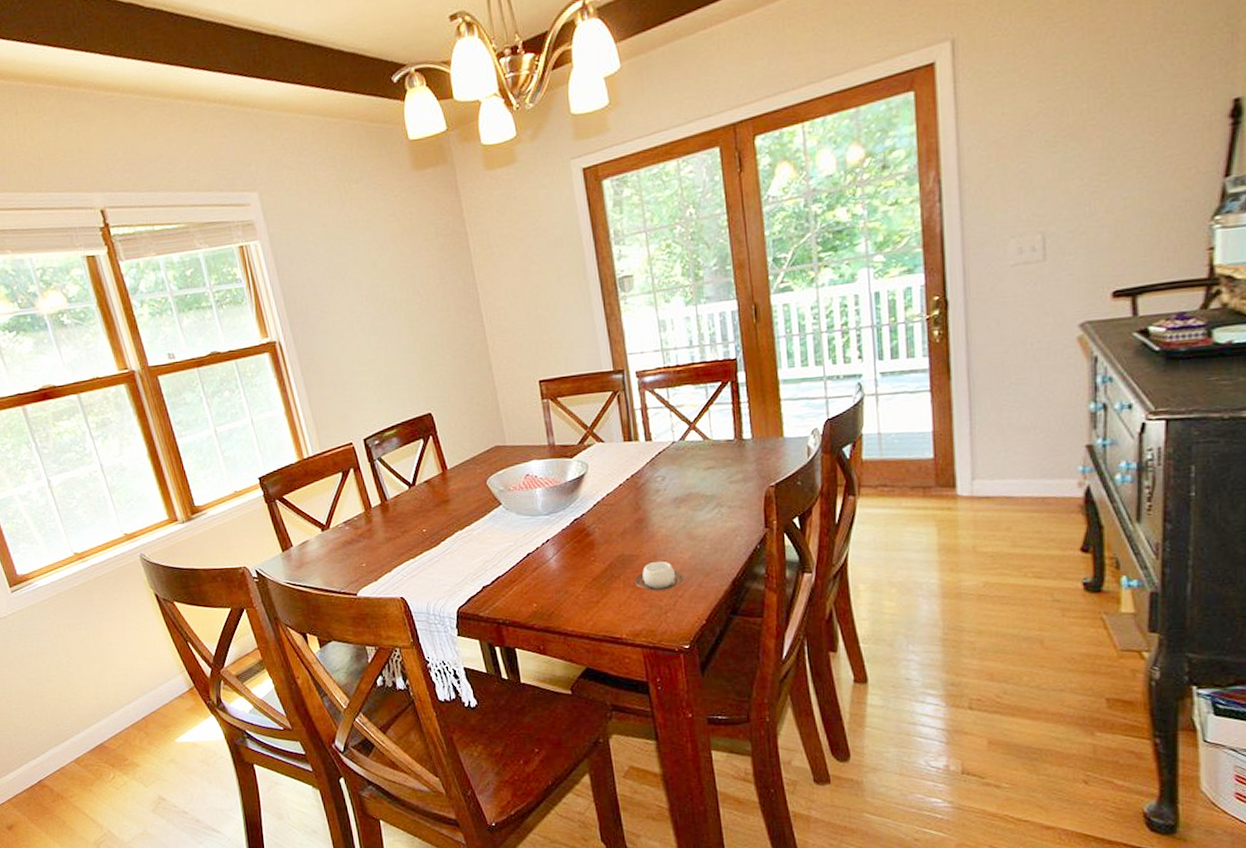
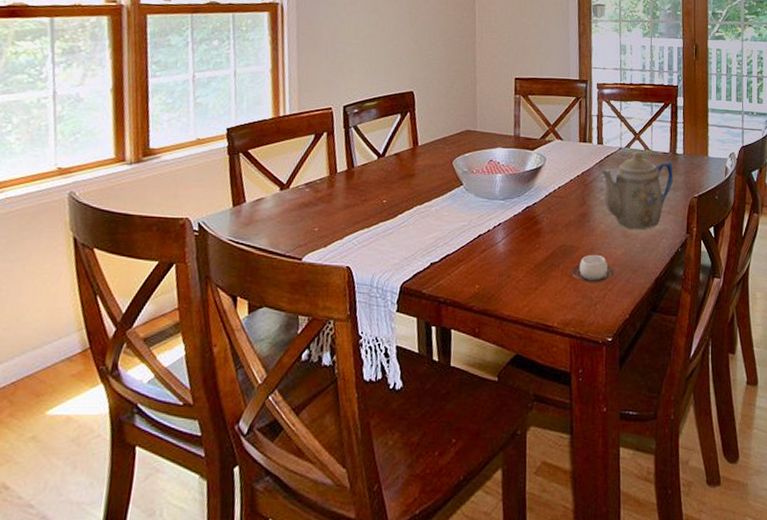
teapot: none [653,442,743,530] -> present [600,151,674,229]

